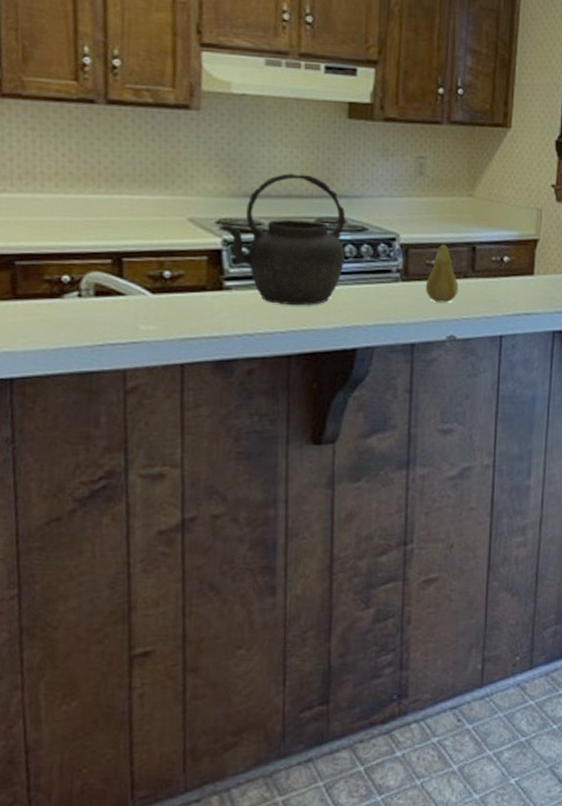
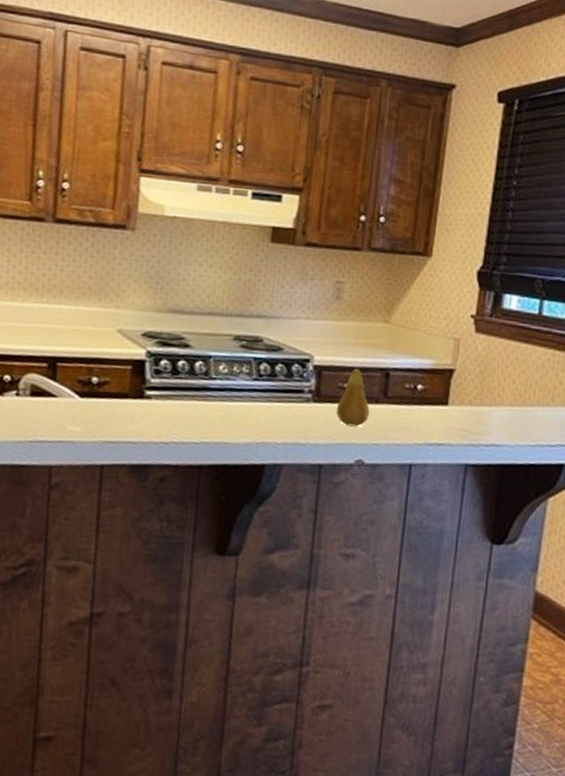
kettle: present [218,173,346,306] -> none [143,292,263,419]

